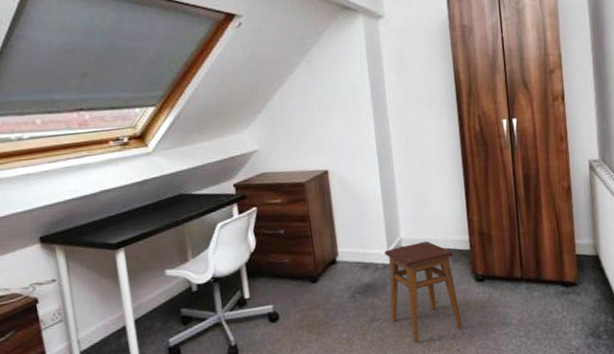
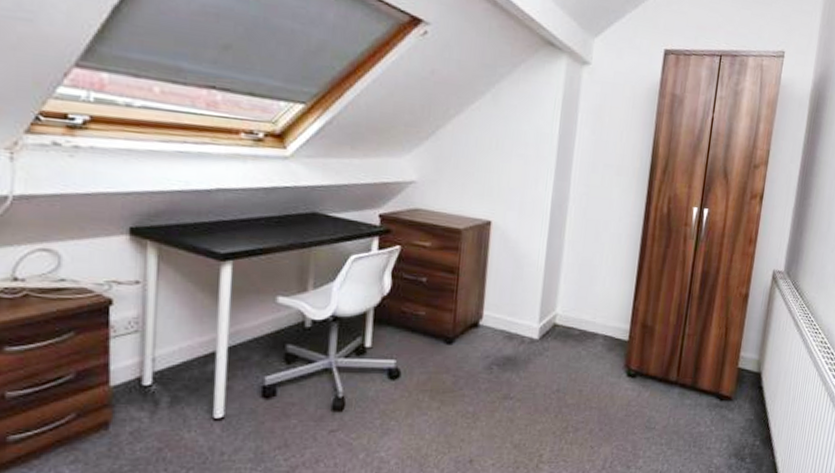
stool: present [385,240,463,342] -> none [527,321,610,429]

